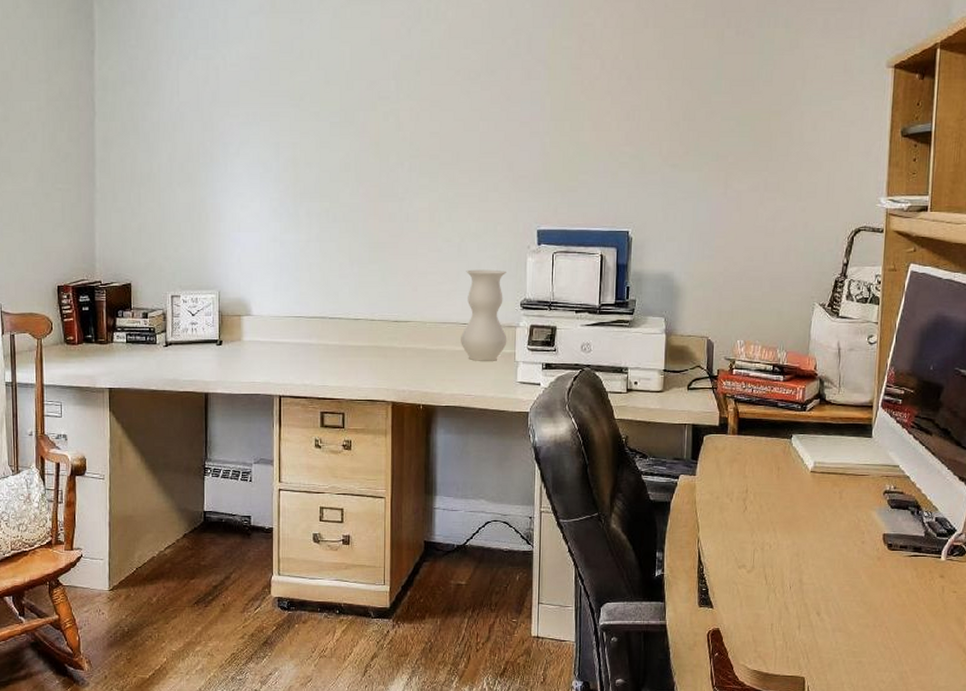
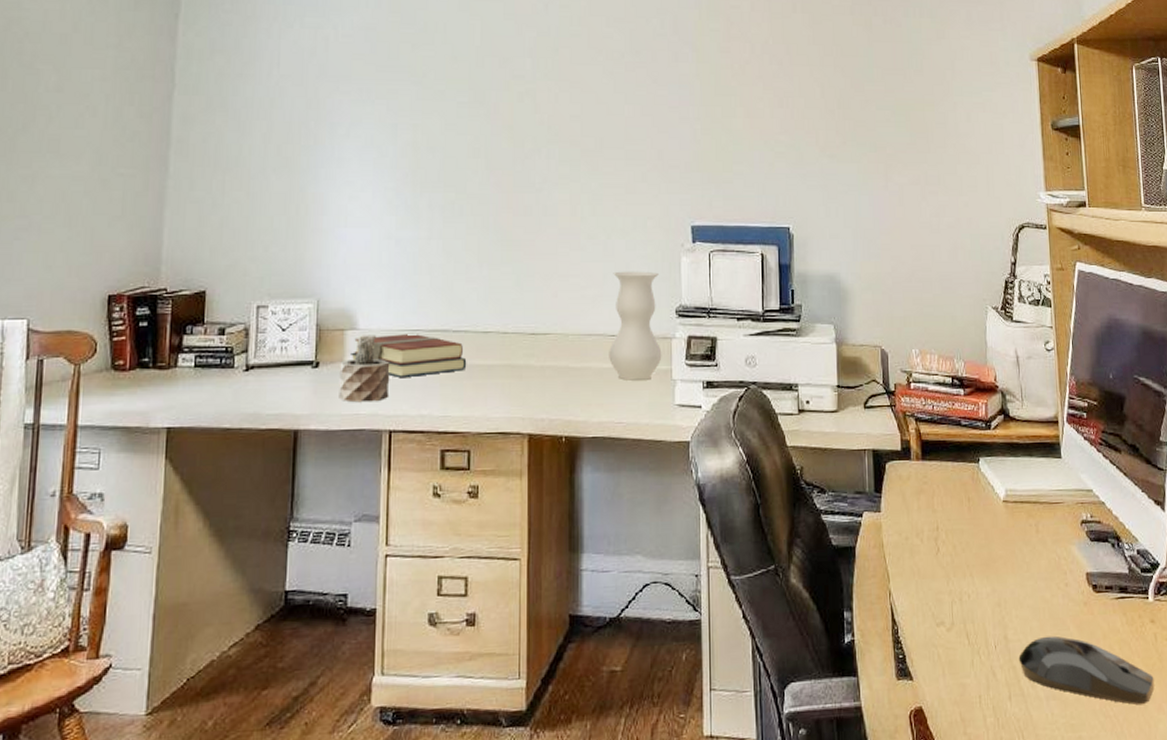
succulent plant: none [238,319,279,373] -> present [339,333,390,403]
books: none [246,320,341,355] -> present [349,334,467,378]
computer mouse: none [810,582,936,642] -> present [1018,635,1155,705]

